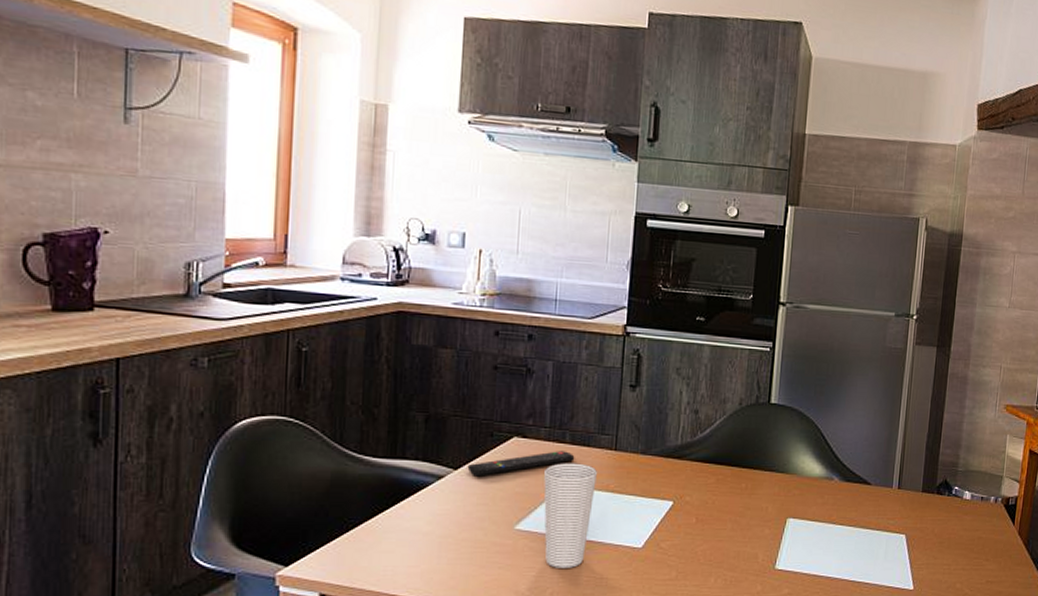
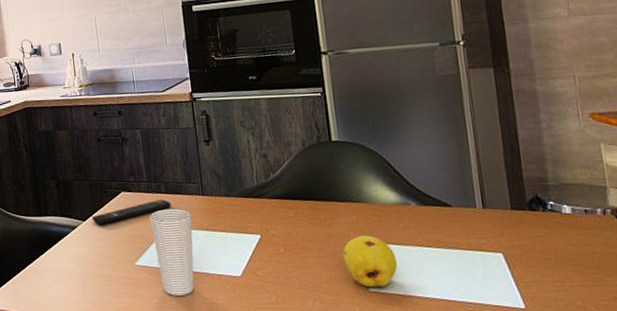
fruit: none [756,509,809,565] -> present [343,235,397,288]

